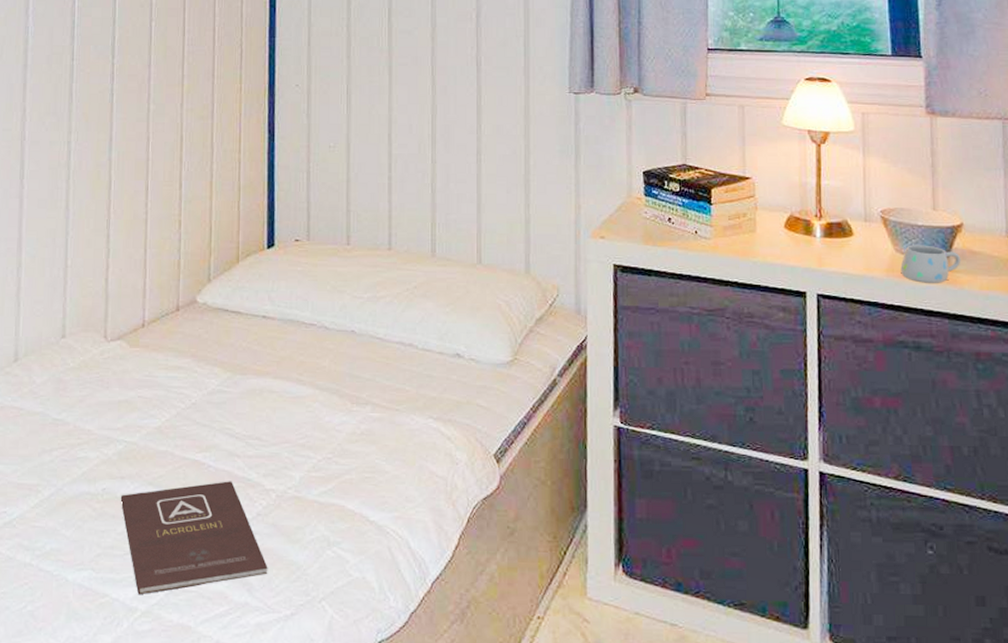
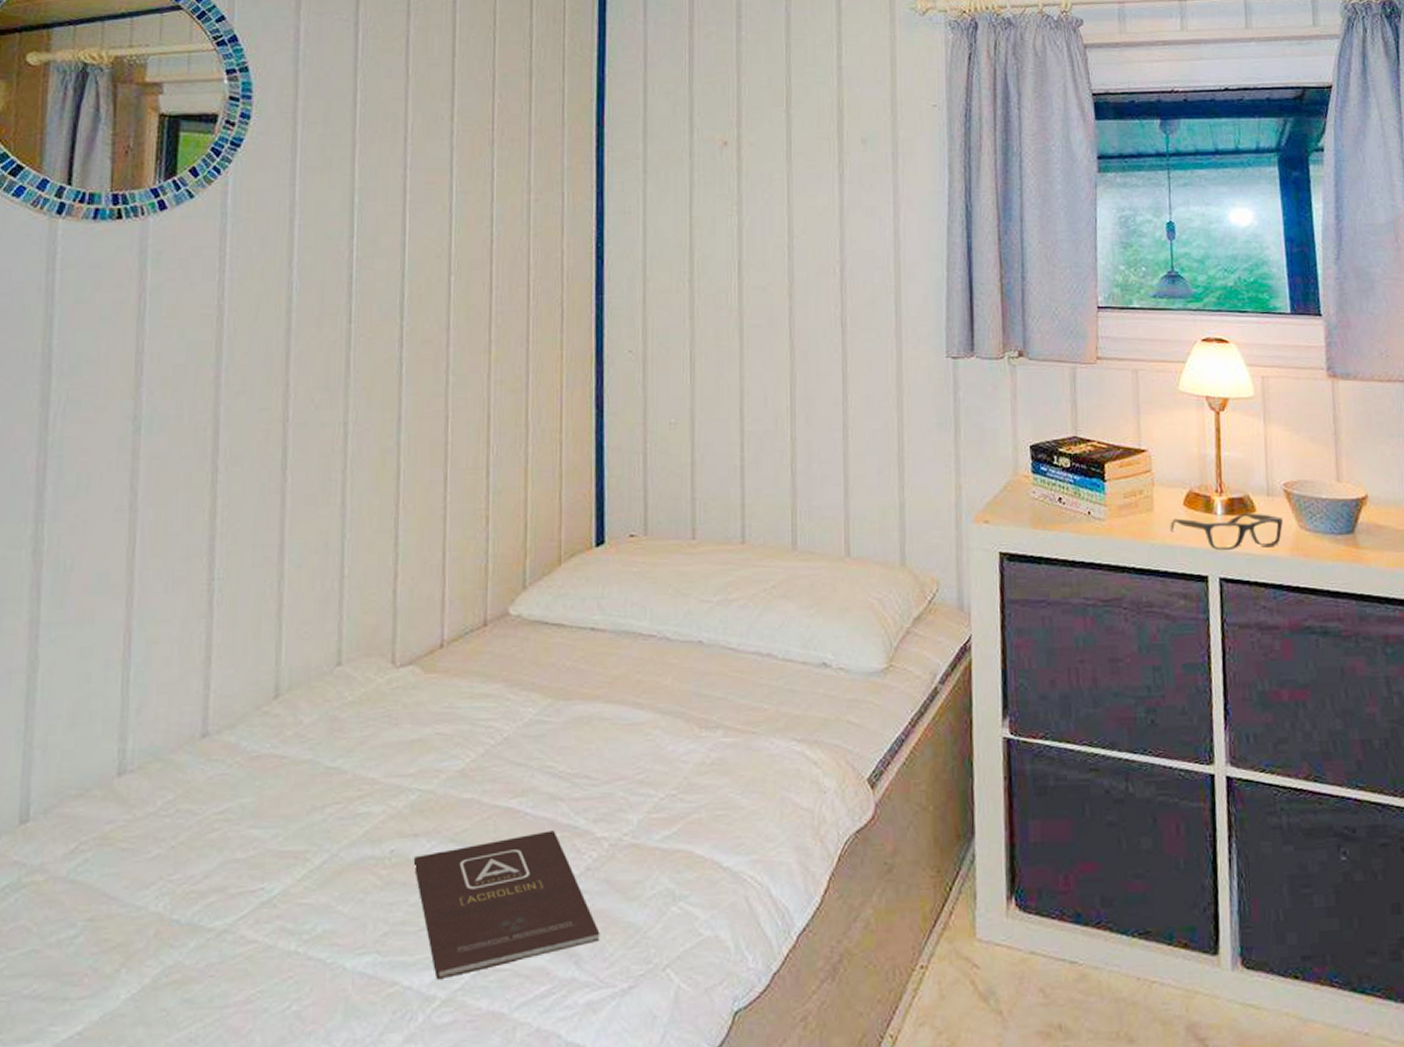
eyeglasses: none [771,236,879,270] -> present [1170,513,1283,551]
mug: present [900,245,961,284] -> none [1305,520,1367,563]

